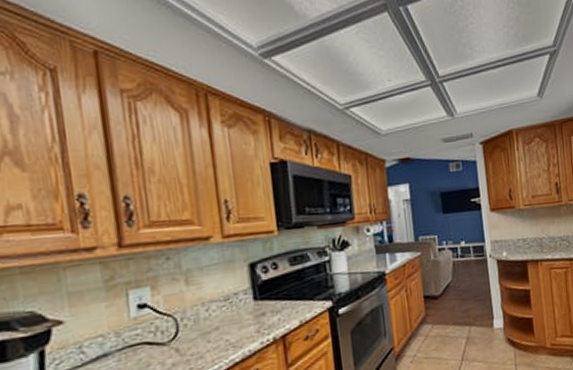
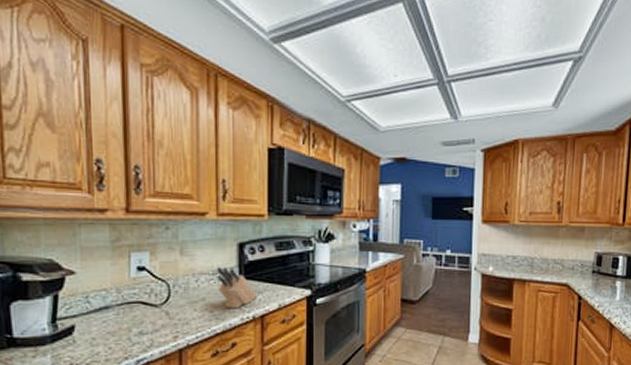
knife block: none [228,290,277,334] -> present [217,267,258,308]

